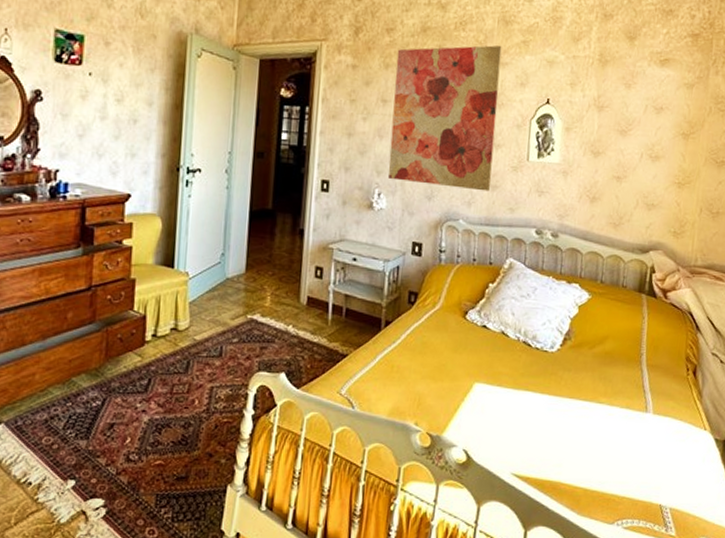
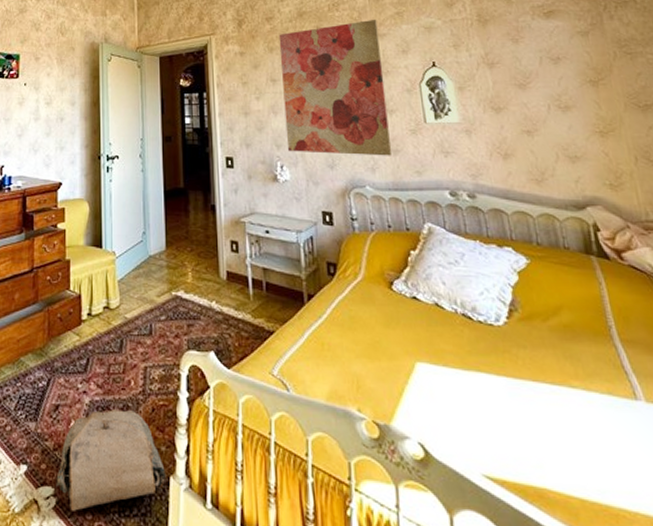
bag: none [107,427,223,519] -> present [56,409,165,511]

